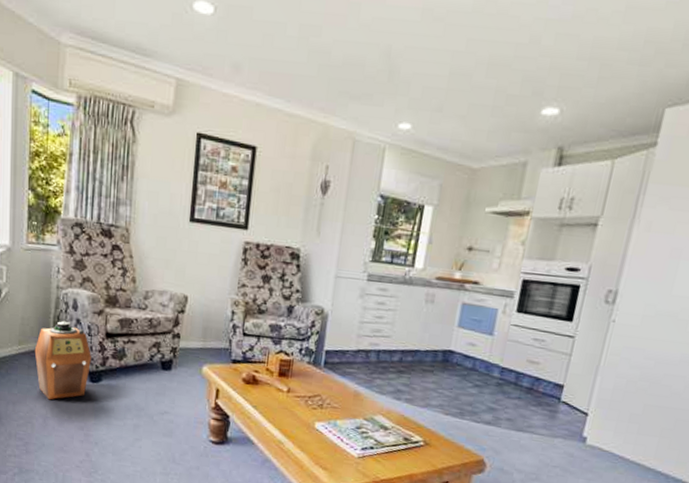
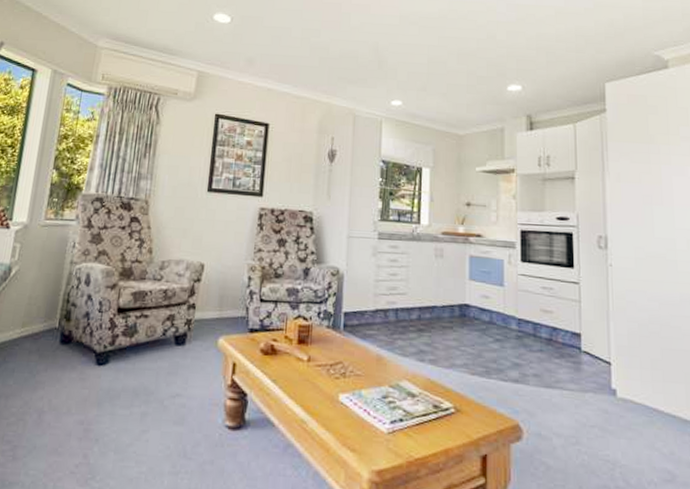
speaker: present [34,320,91,400] -> none [37,297,100,390]

